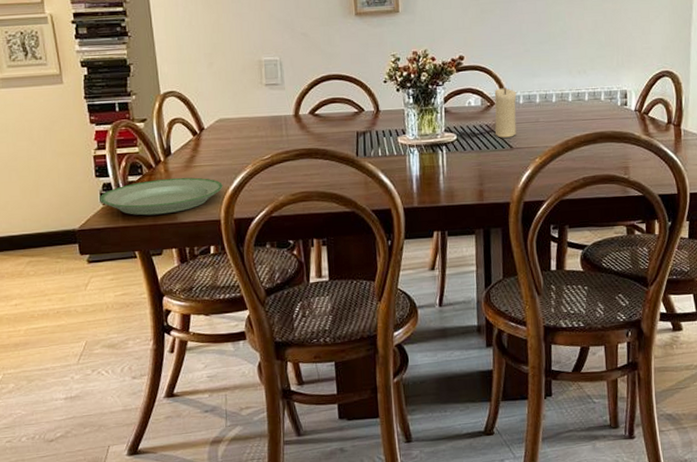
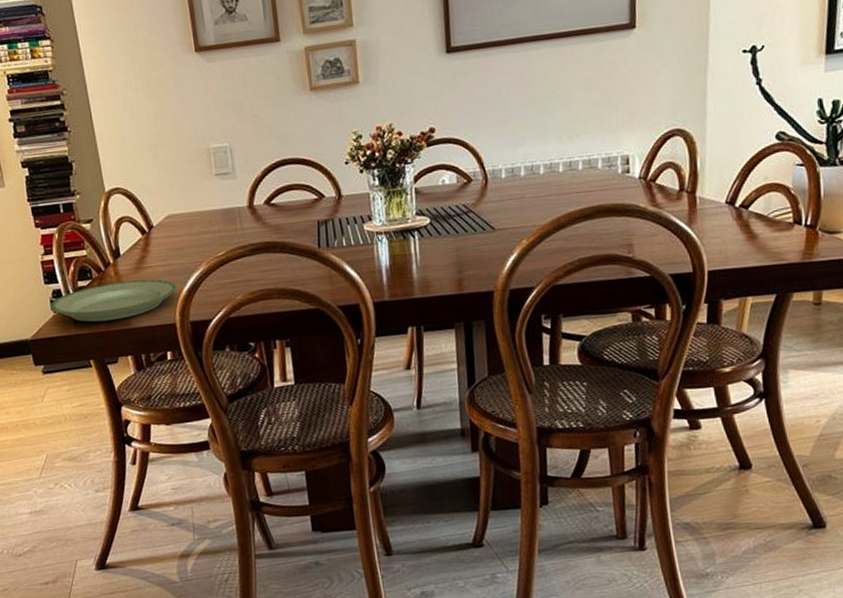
candle: present [494,87,517,138] -> none [471,160,499,219]

